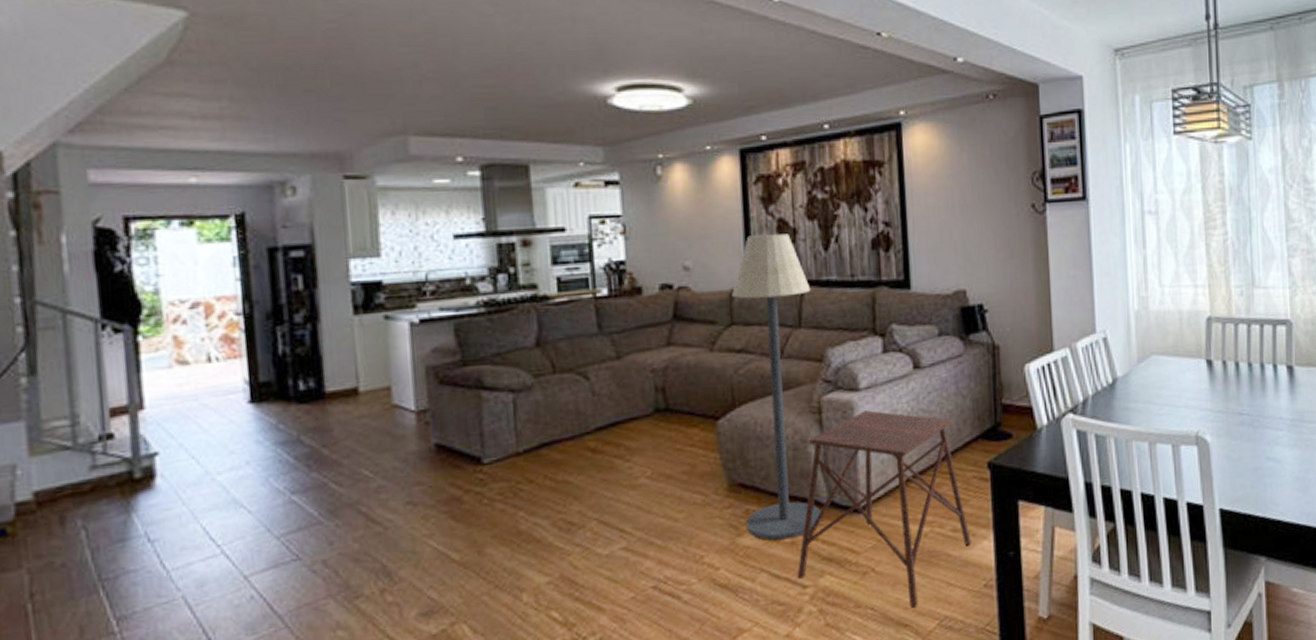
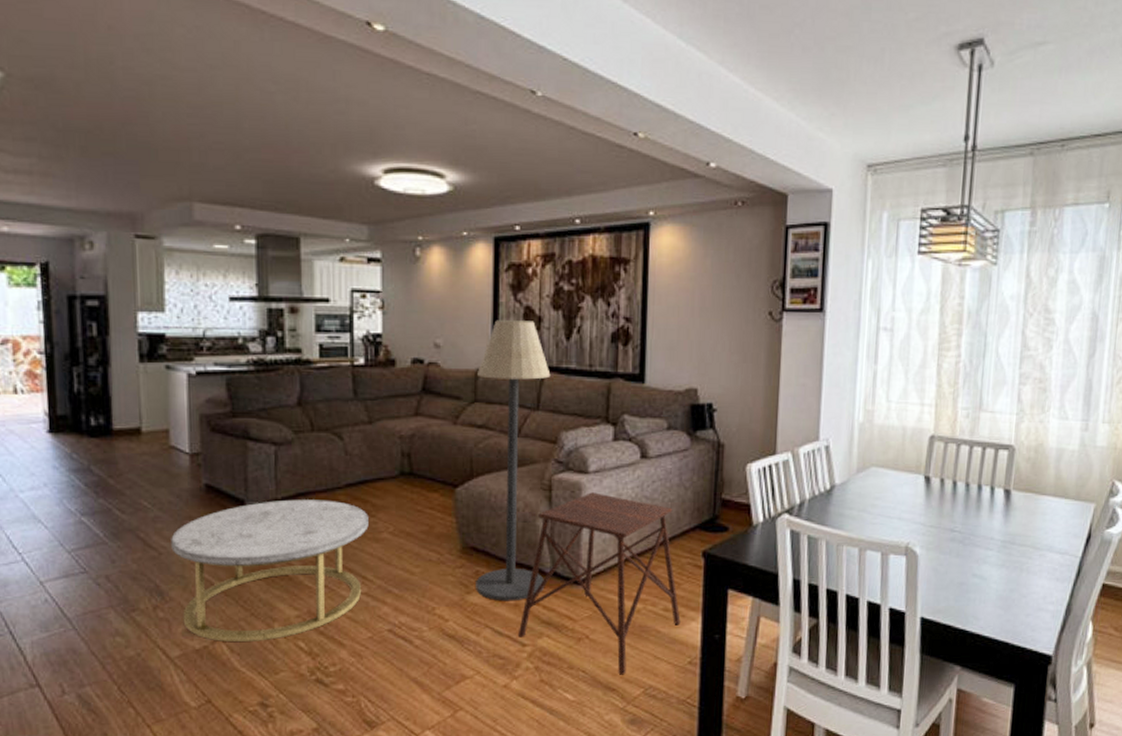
coffee table: none [398,447,623,623] -> present [171,499,369,643]

